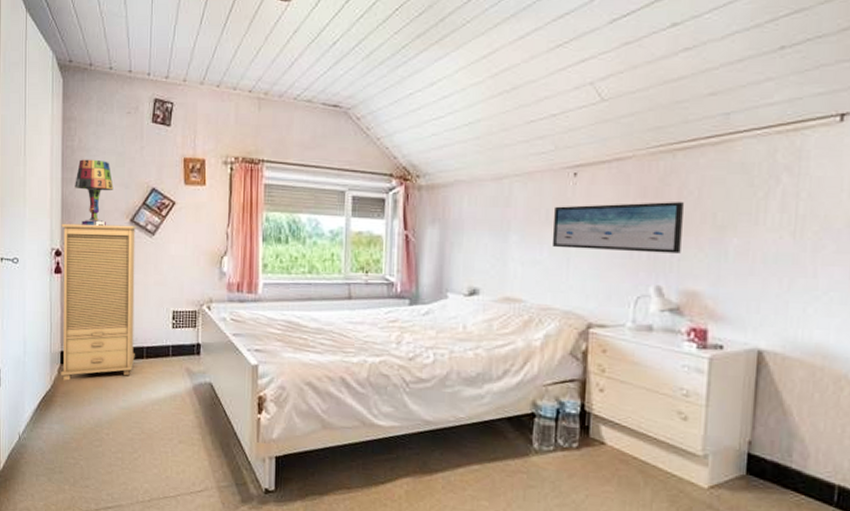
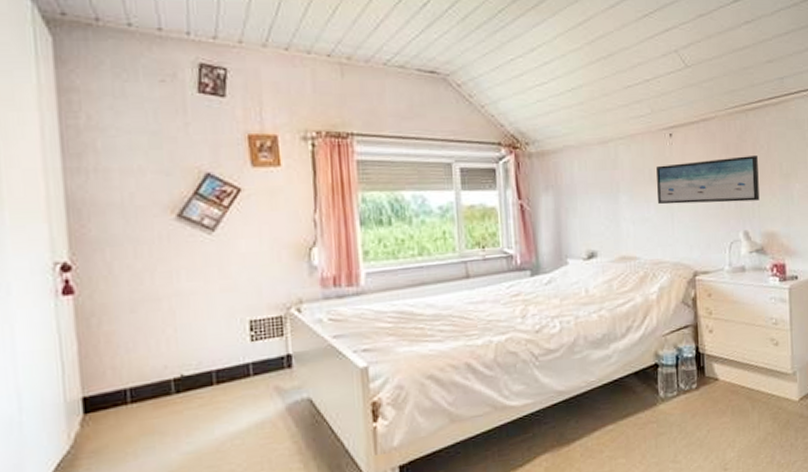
cabinet: present [61,223,137,381] -> none [67,221,200,435]
table lamp: present [75,159,114,226] -> none [85,141,148,227]

